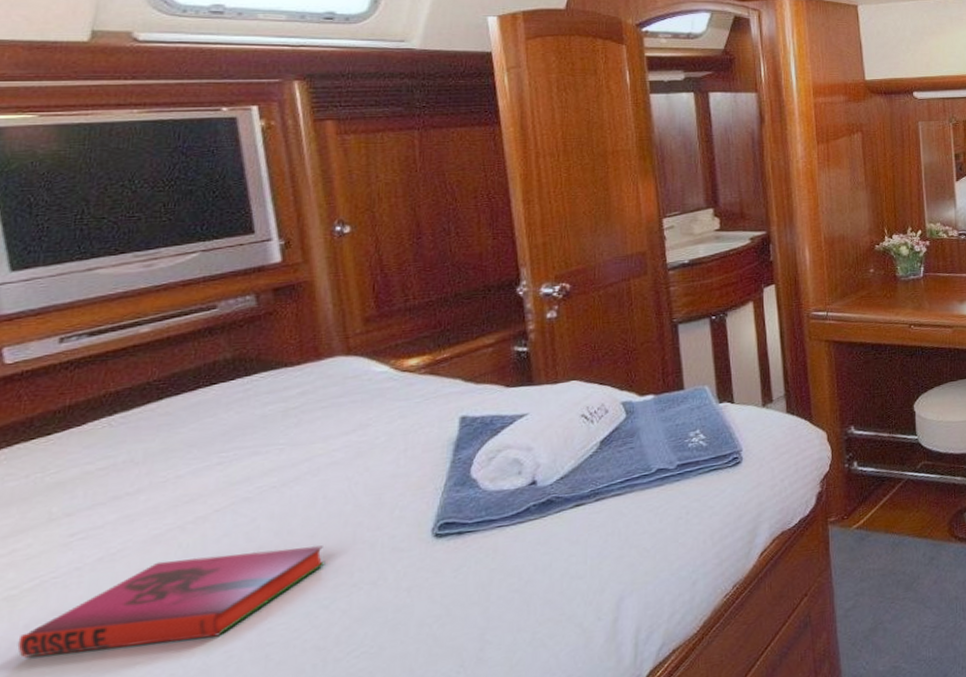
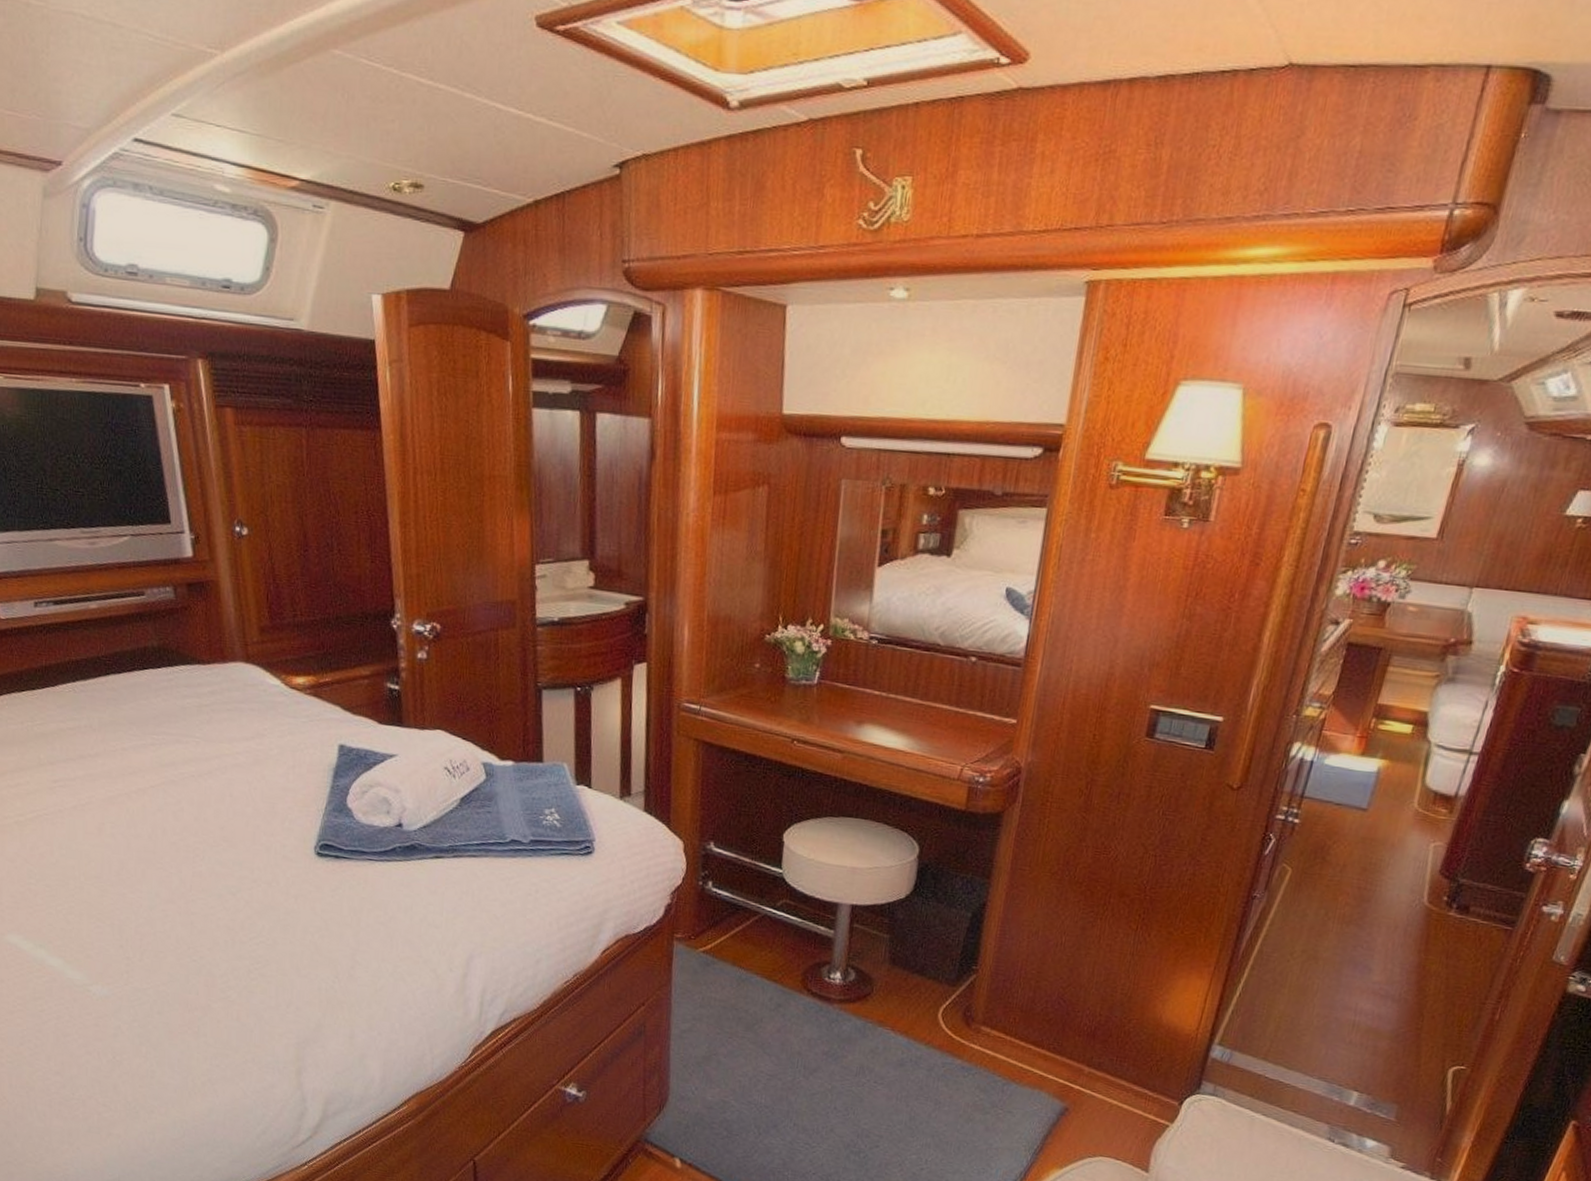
hardback book: present [17,545,326,658] -> none [27,820,233,896]

